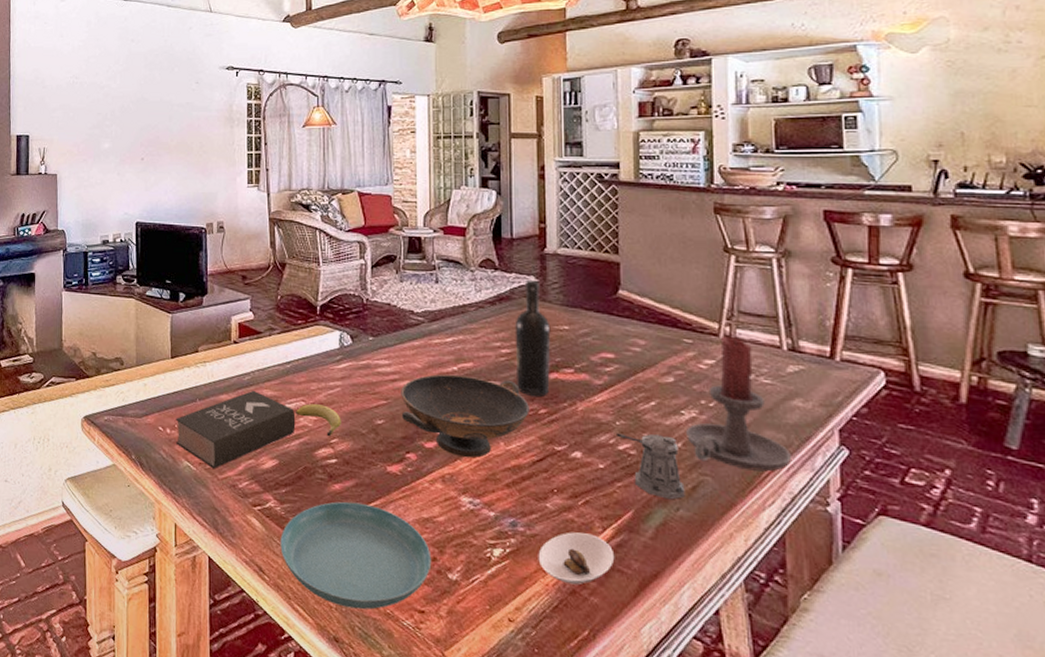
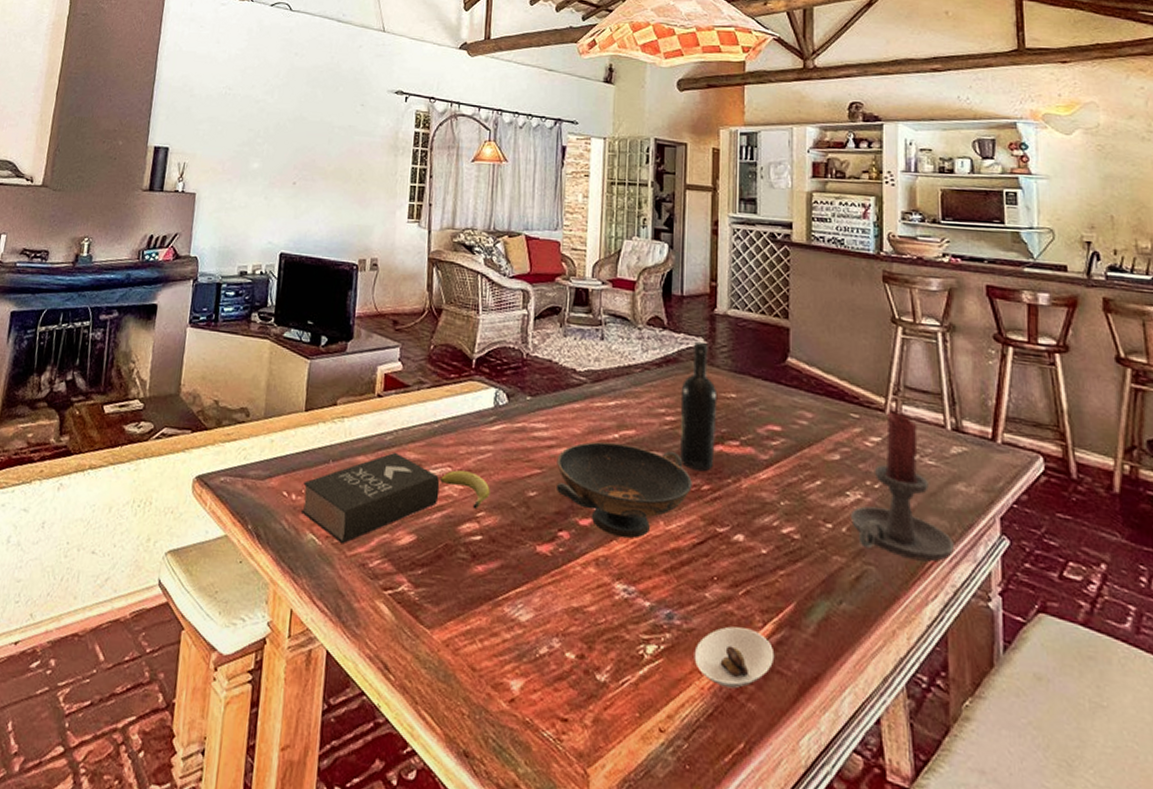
saucer: present [280,501,432,610] -> none [410,586,579,717]
pepper shaker: present [617,433,685,500] -> none [781,514,848,591]

